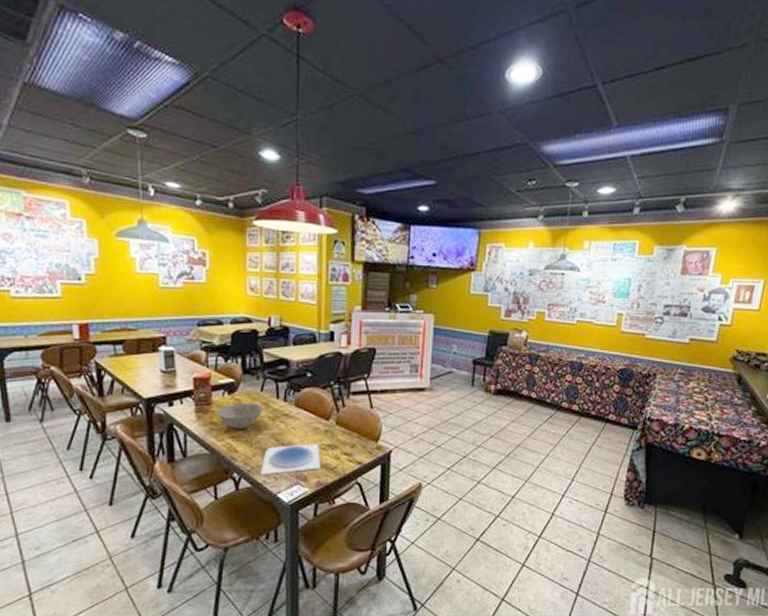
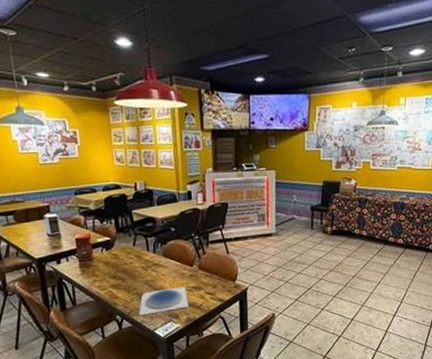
bowl: present [216,403,264,429] -> none [97,257,137,279]

